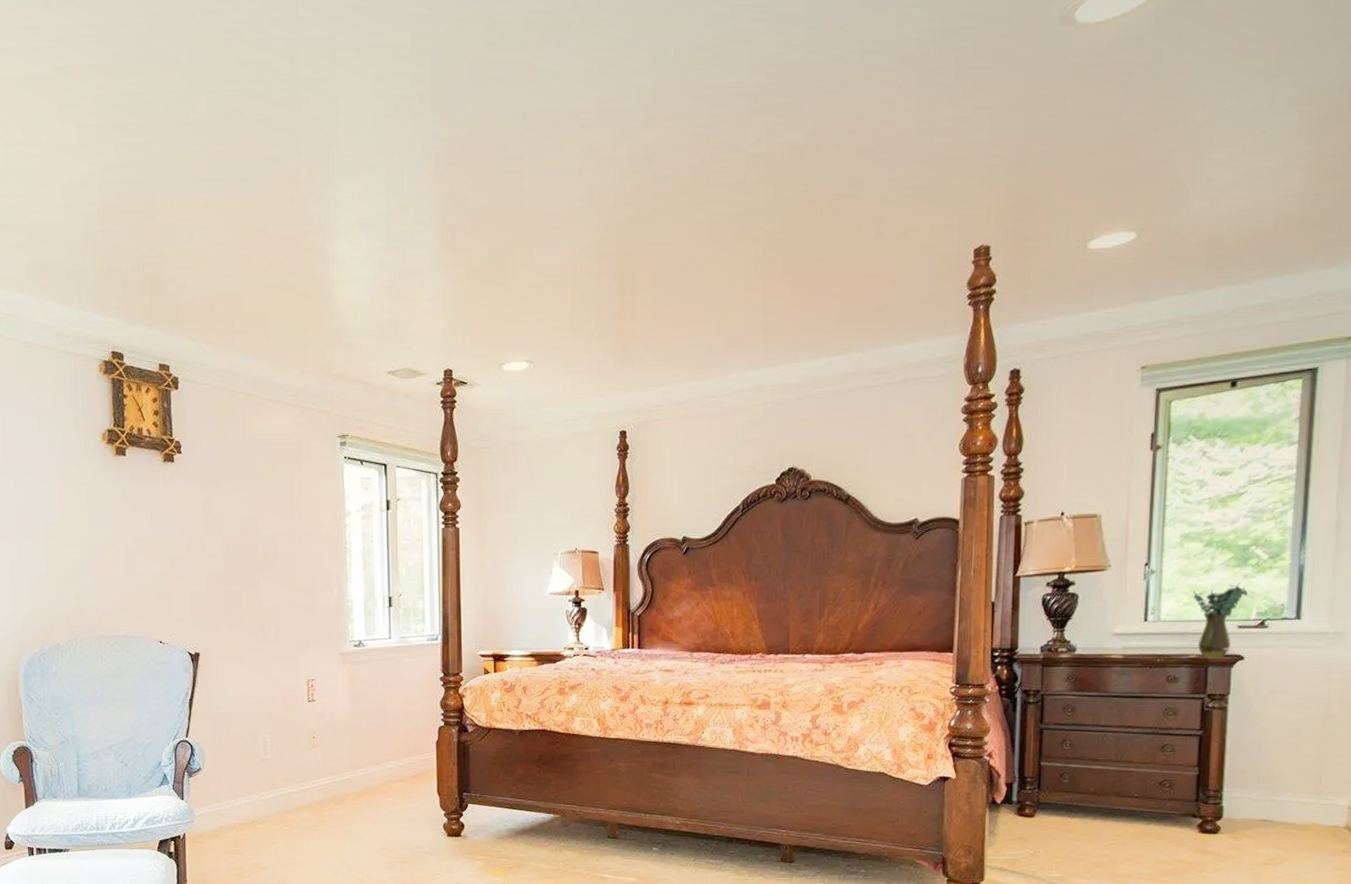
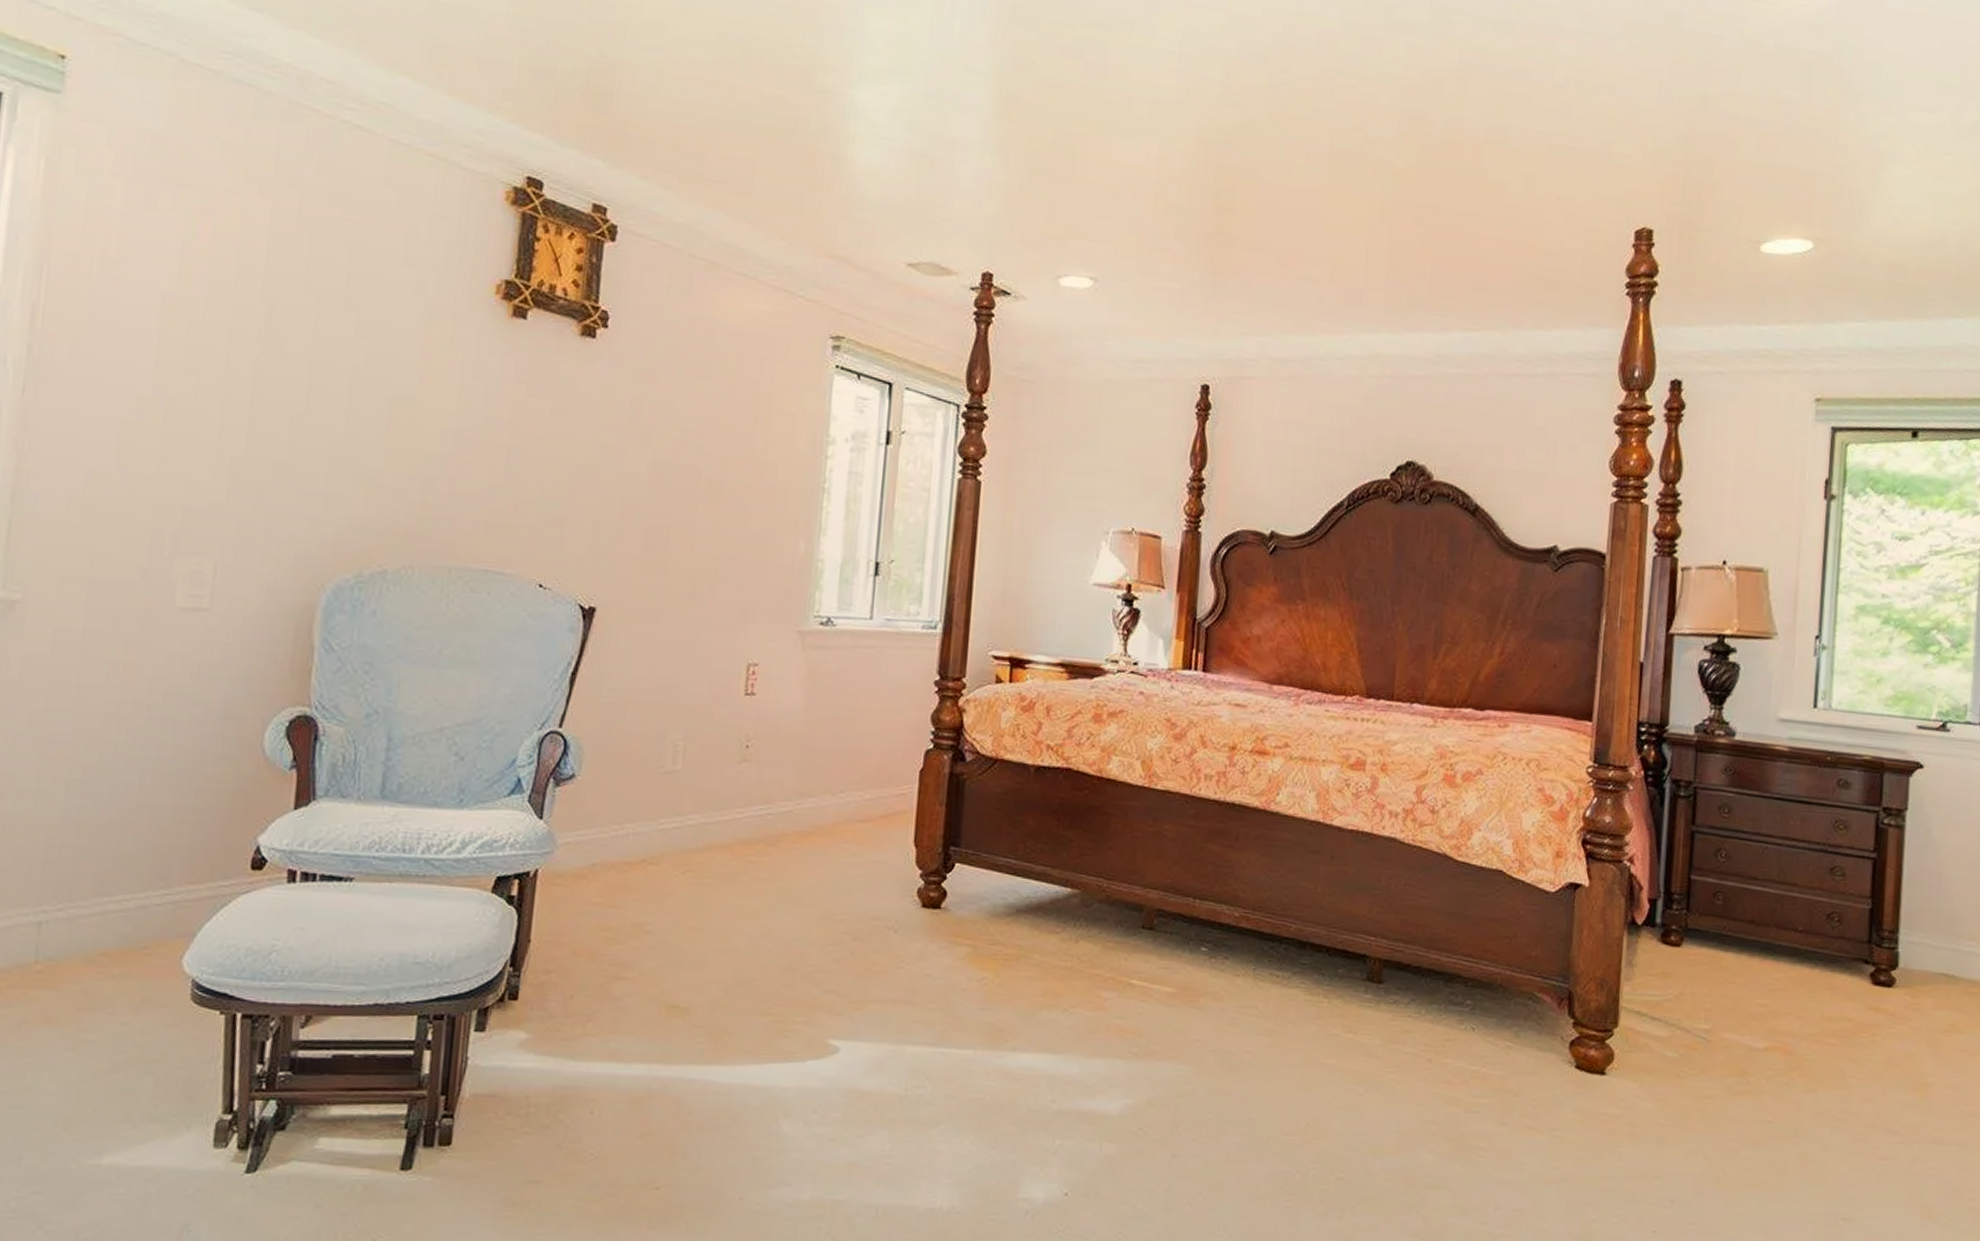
vase: present [1193,582,1248,660] -> none [1868,672,1928,764]

